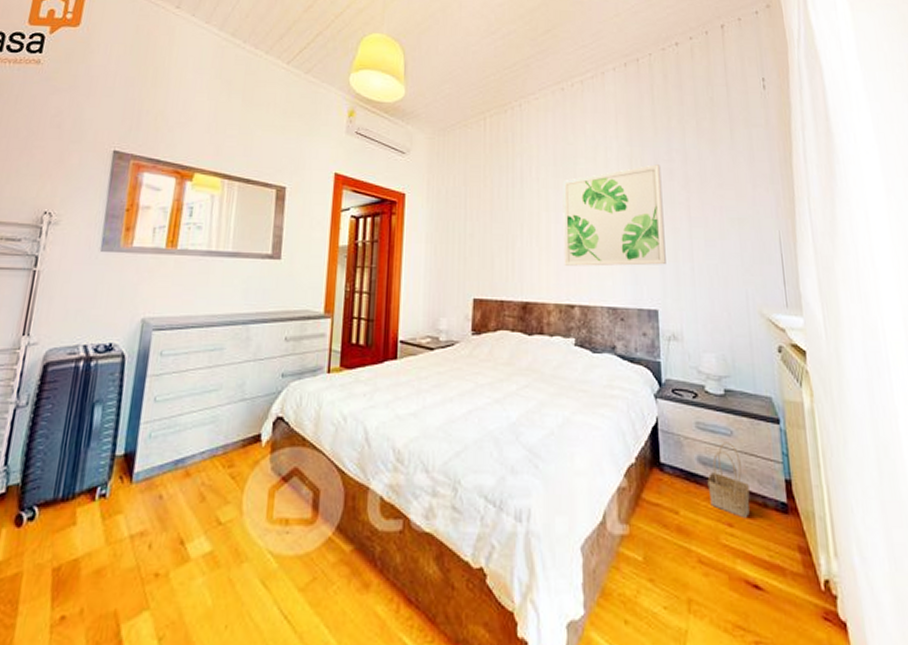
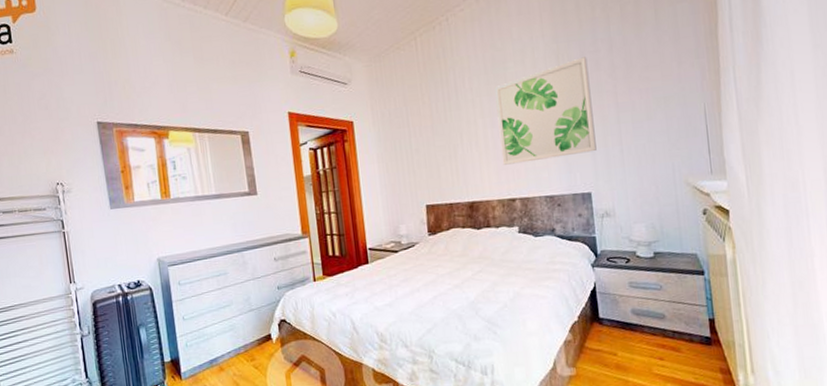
basket: present [707,442,750,519] -> none [640,295,678,353]

